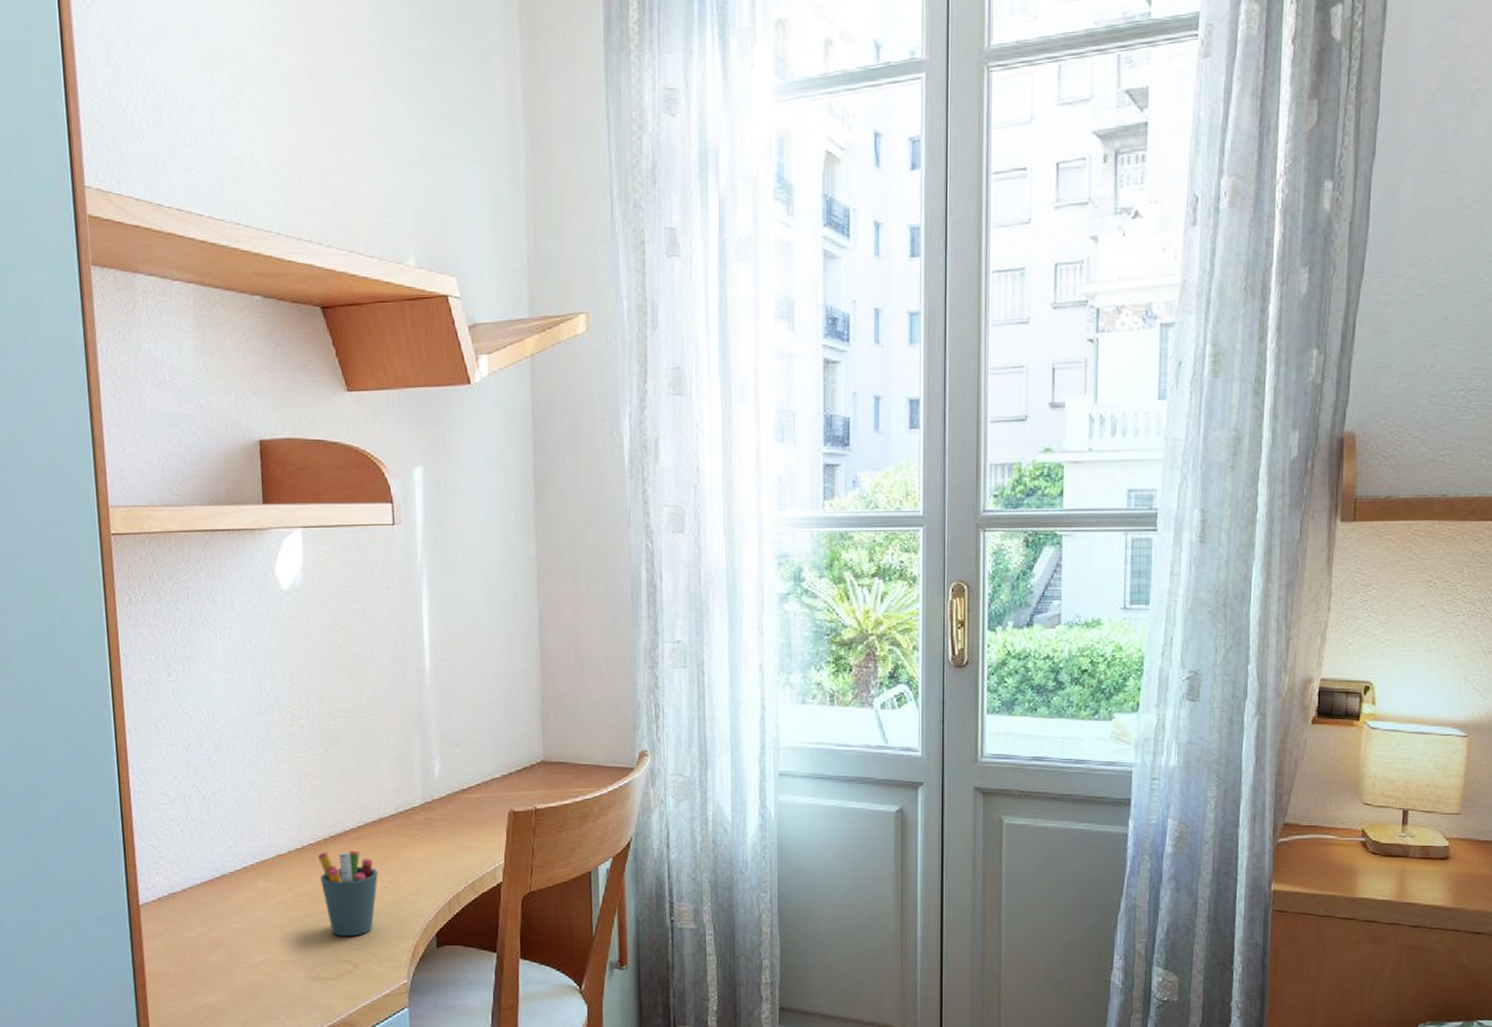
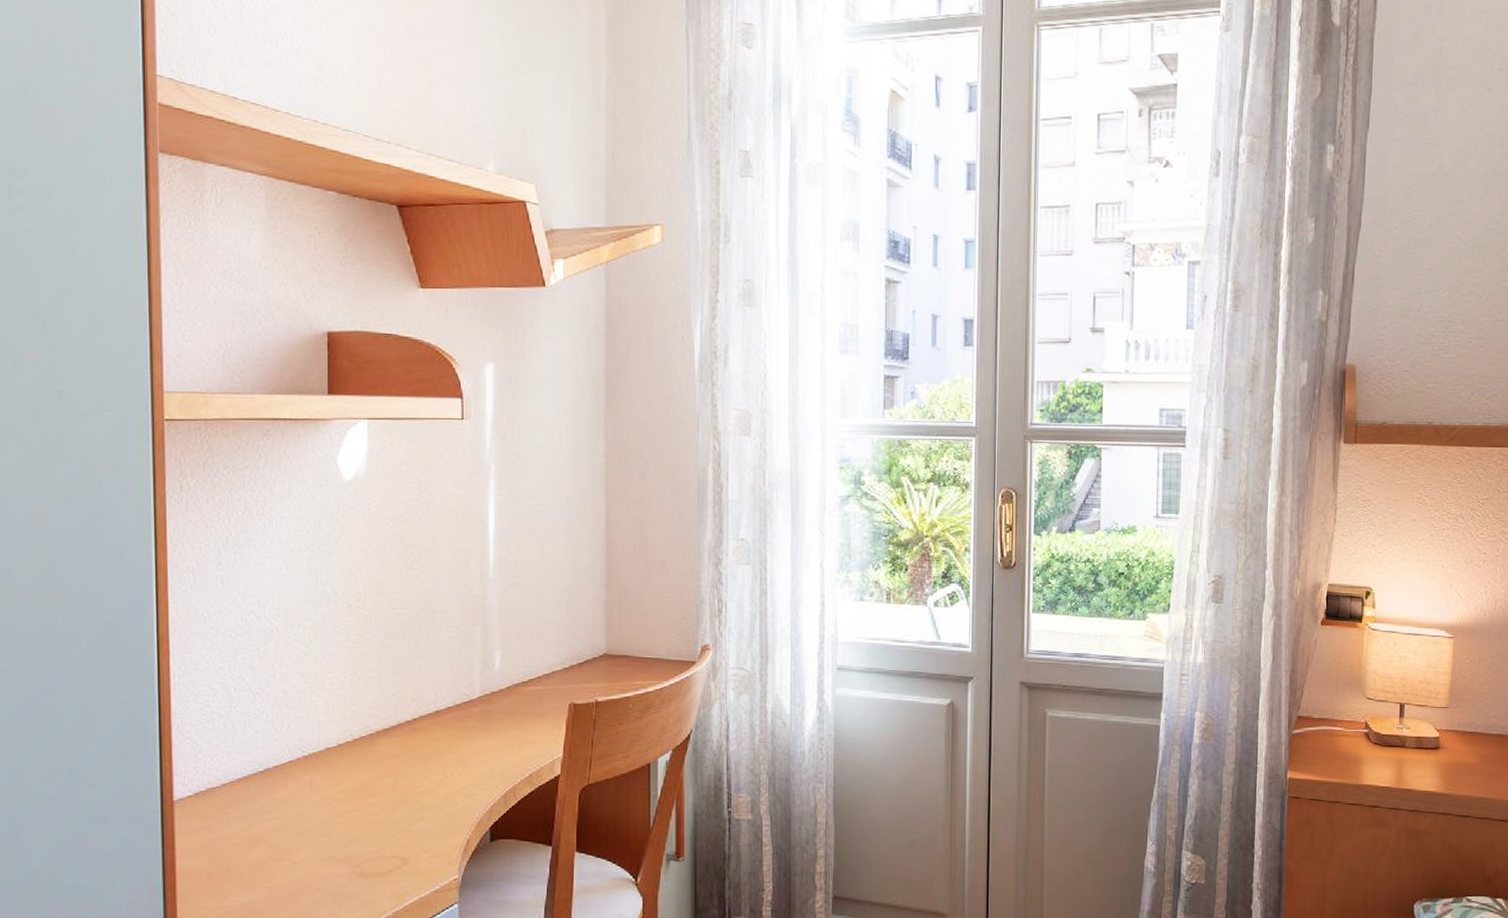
pen holder: present [318,851,378,937] -> none [370,743,432,832]

